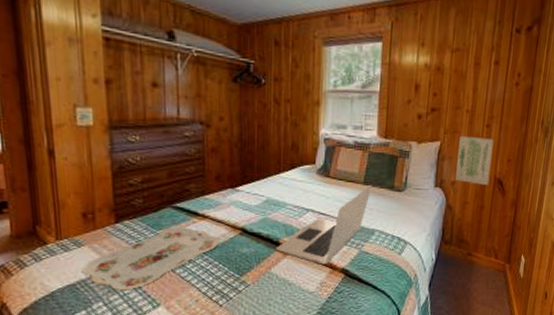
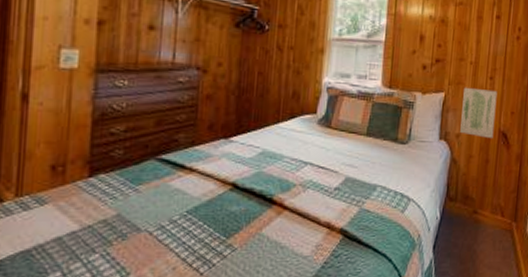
serving tray: present [83,227,220,291] -> none [42,182,207,258]
laptop: present [276,186,372,265] -> none [269,137,375,224]

